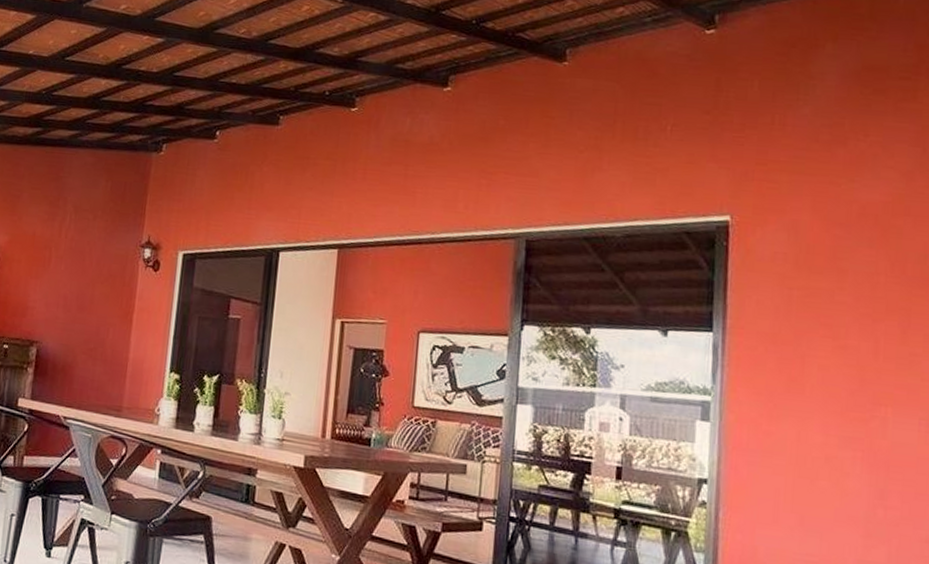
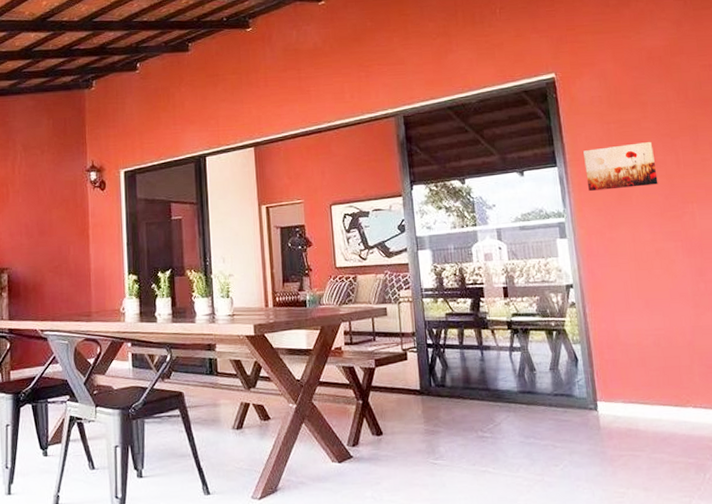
wall art: none [749,317,846,376] -> present [583,142,658,191]

